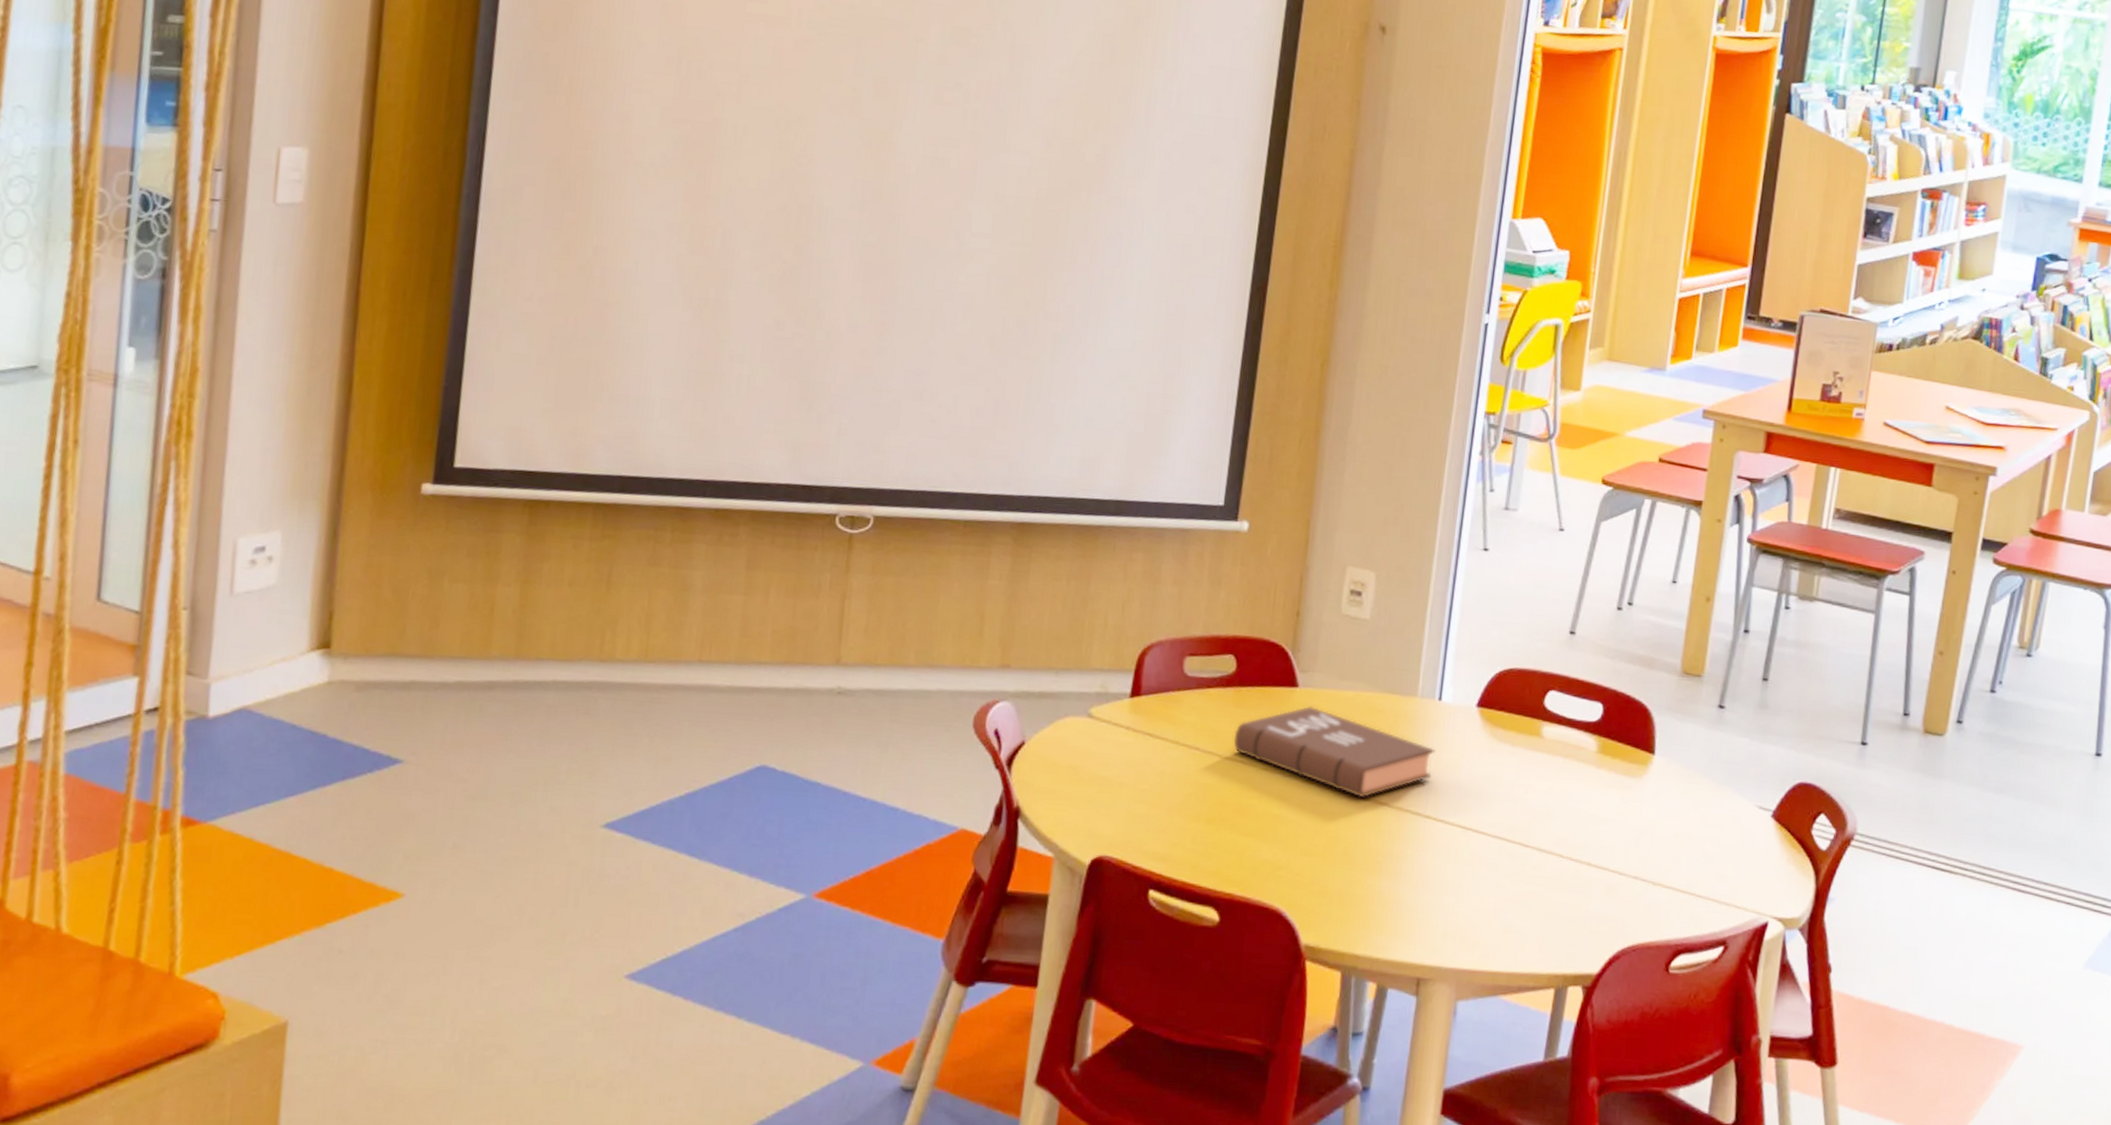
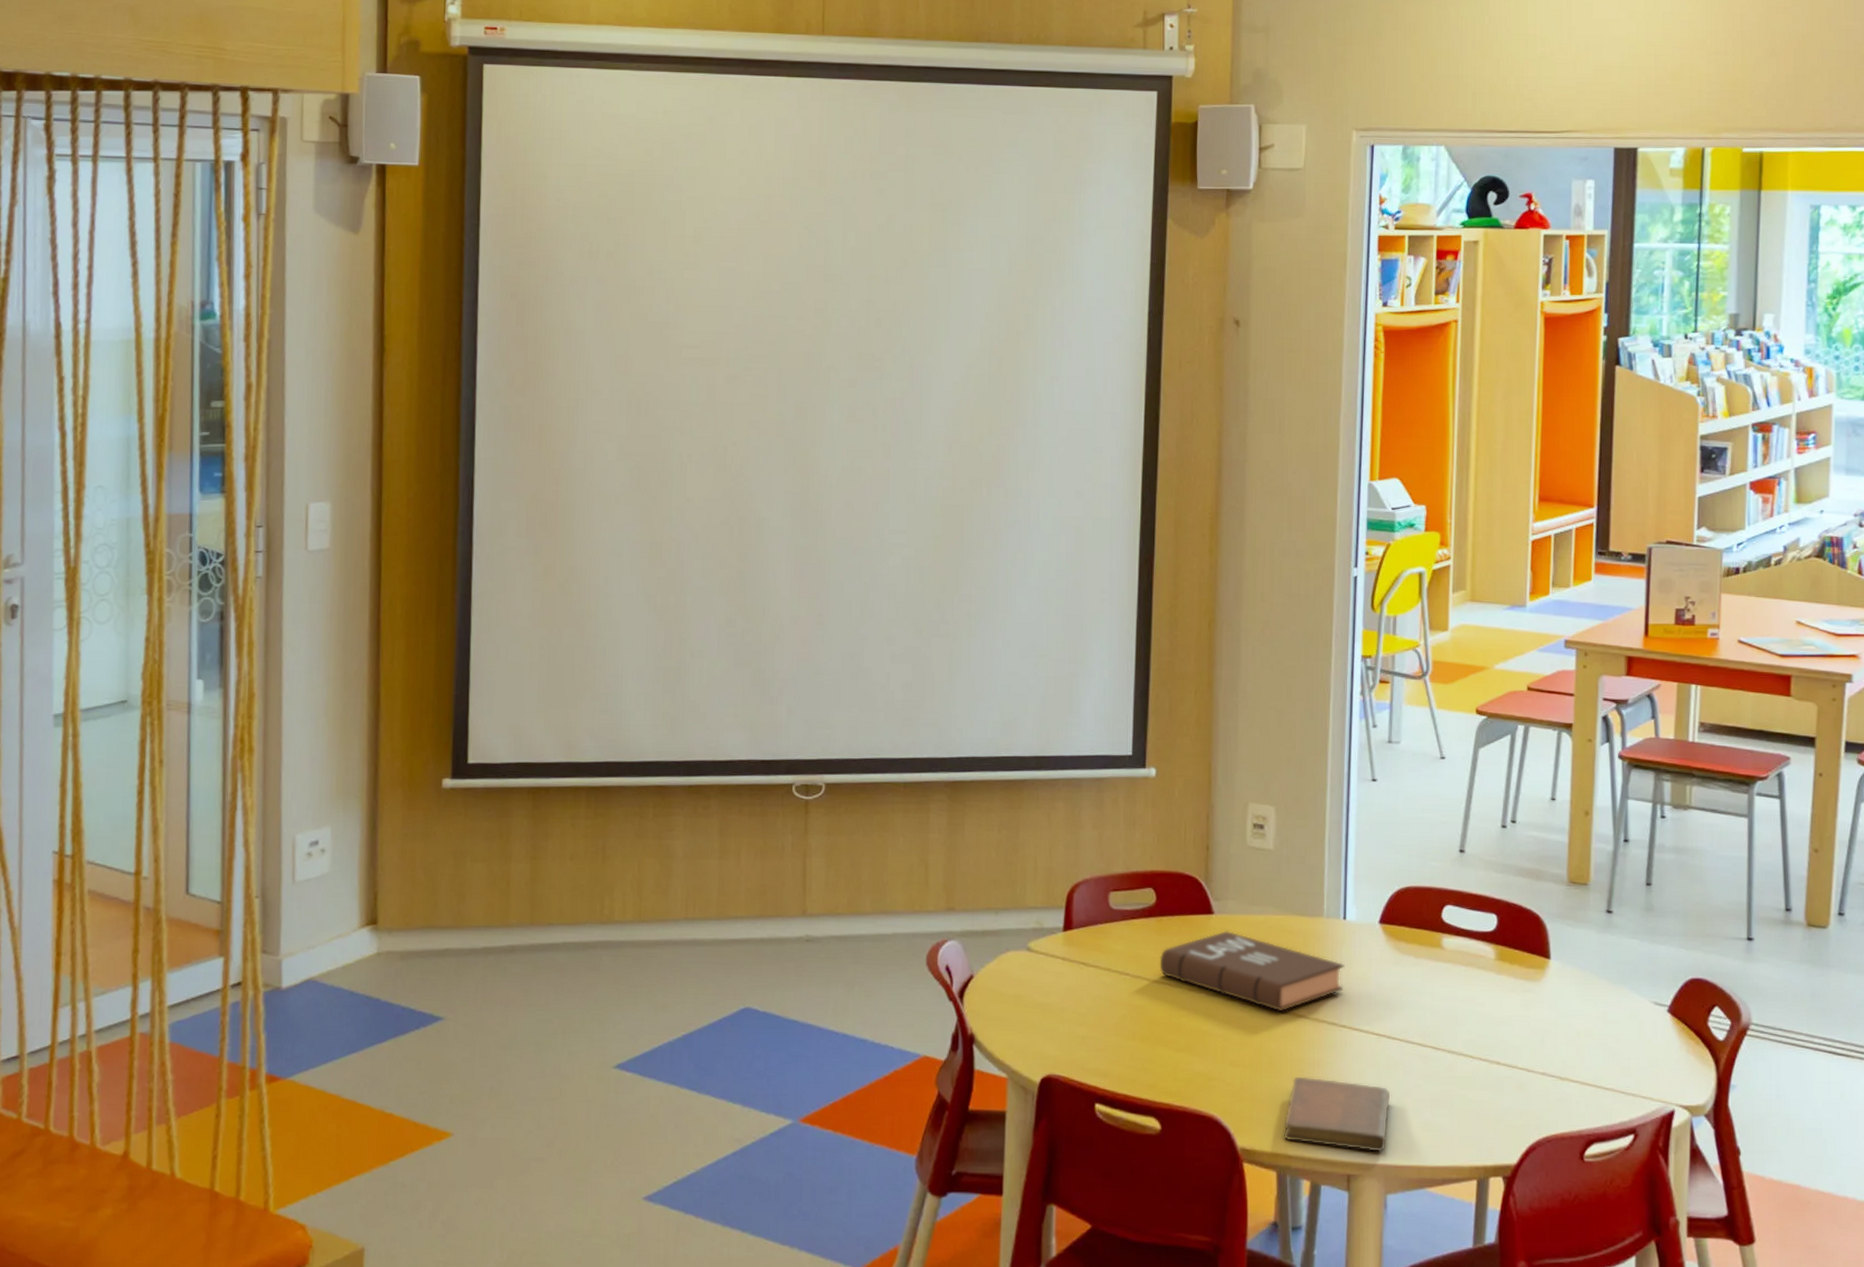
notebook: none [1353,869,1472,955] -> present [1284,1076,1391,1152]

